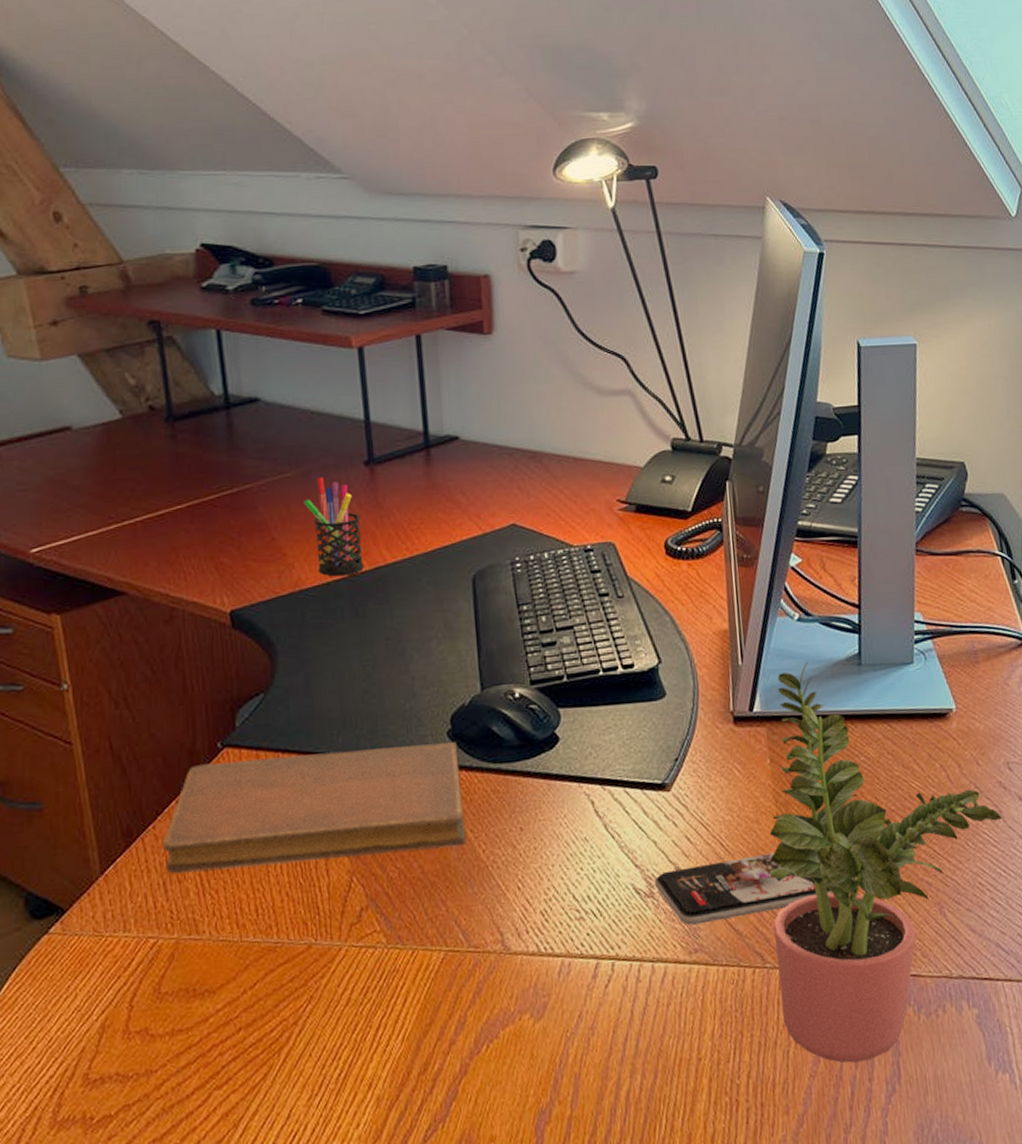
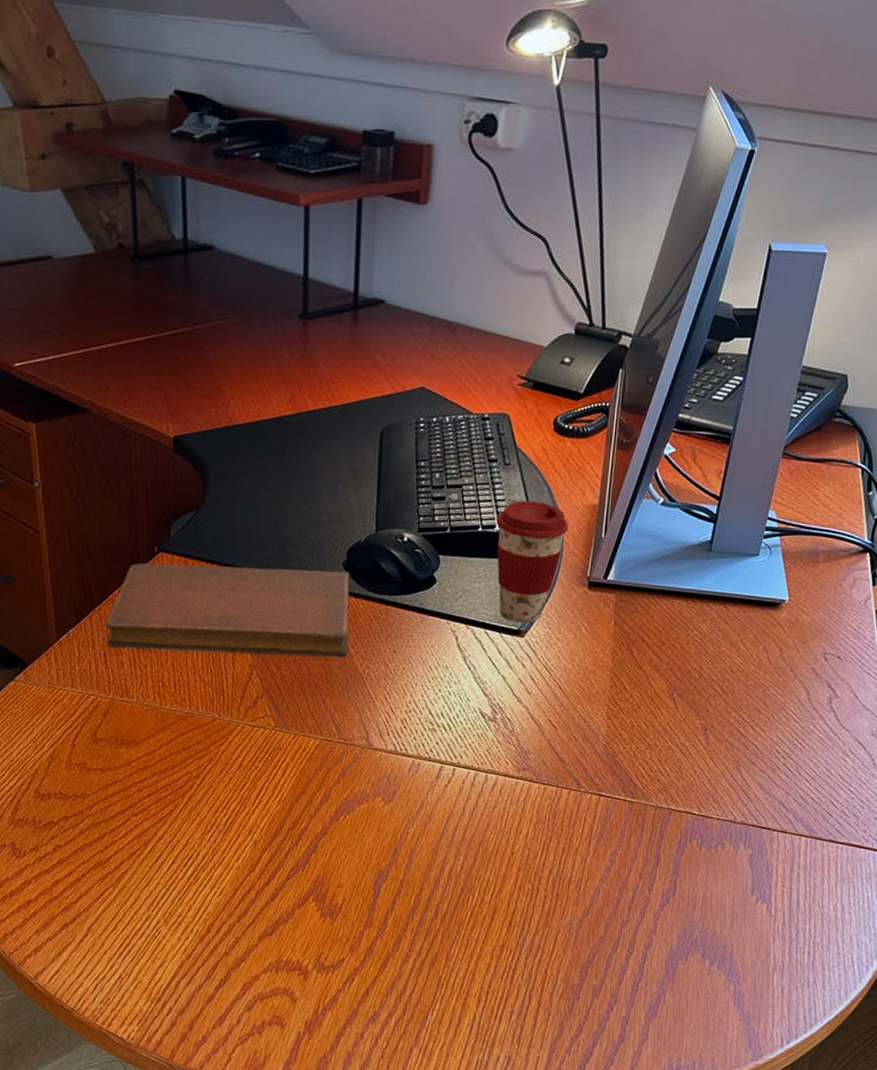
pen holder: present [303,477,364,577] -> none [243,325,291,417]
coffee cup: none [617,633,700,776] -> present [496,500,569,624]
smartphone: present [655,844,857,925] -> none [499,693,670,749]
potted plant: present [769,661,1002,1063] -> none [587,541,809,876]

